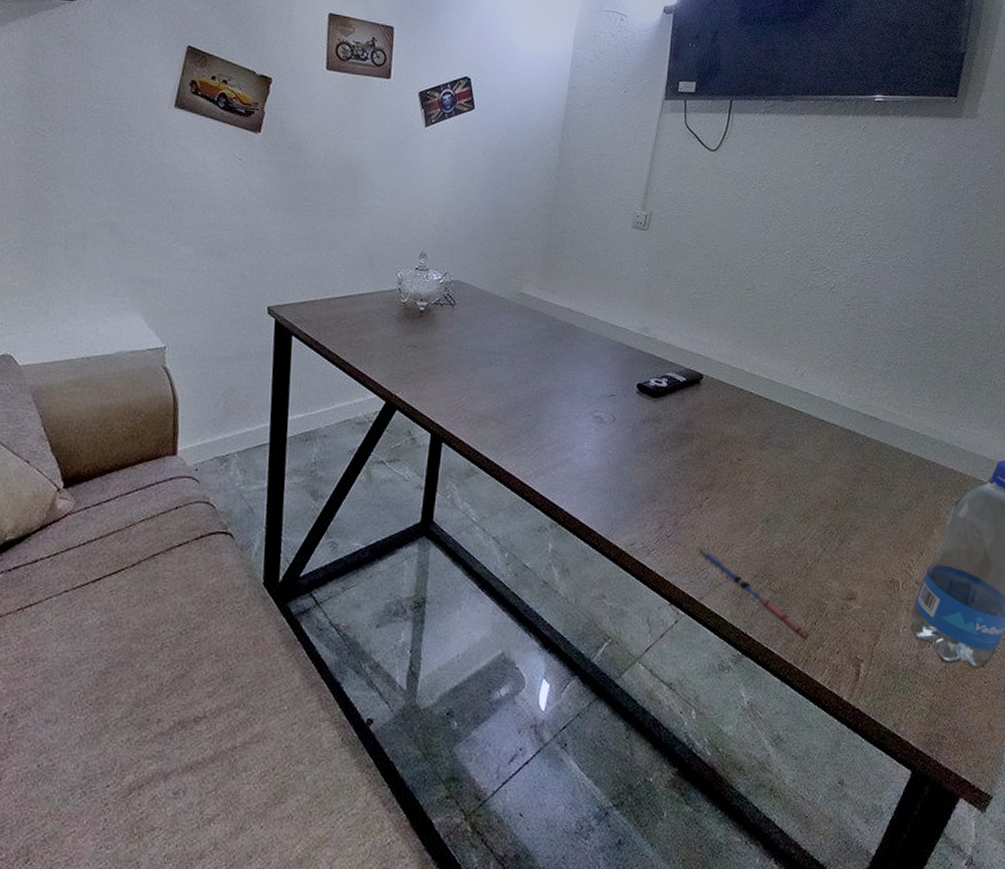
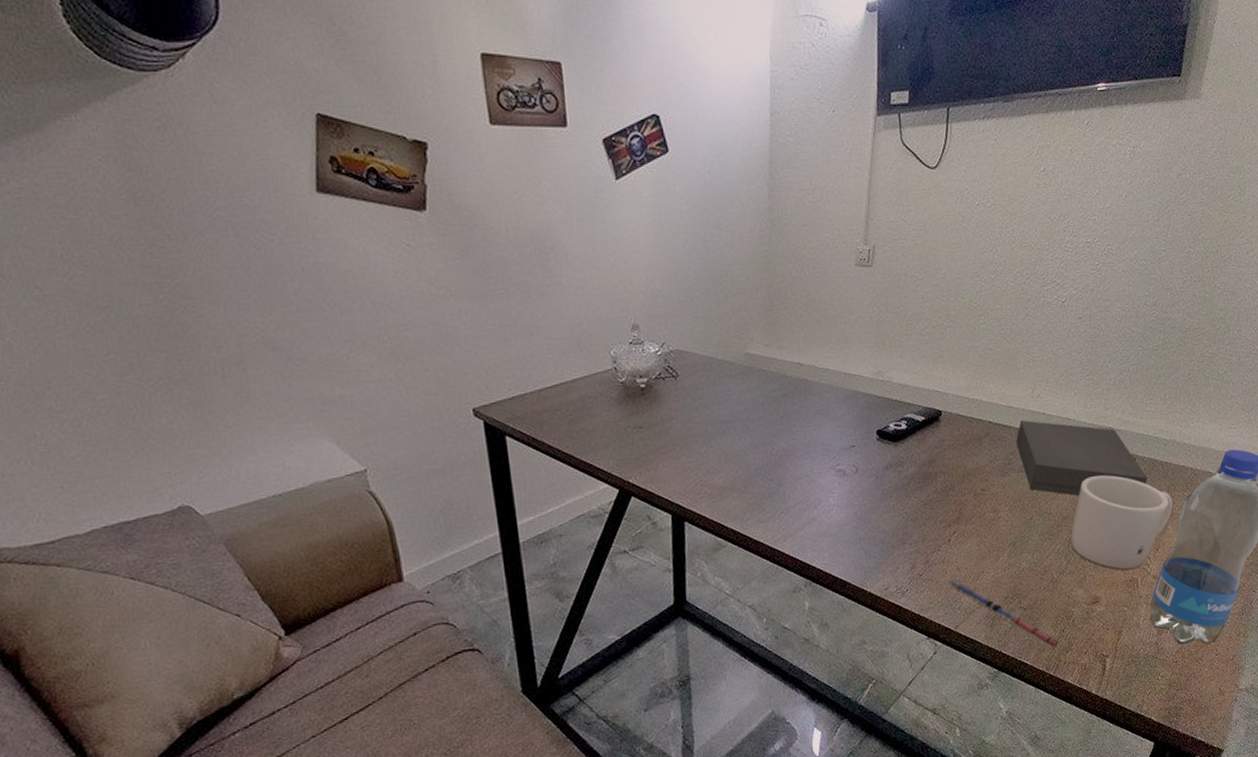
gaming console: none [776,395,913,482] -> present [1016,419,1148,496]
mug: none [828,464,940,570] -> present [1071,475,1173,571]

